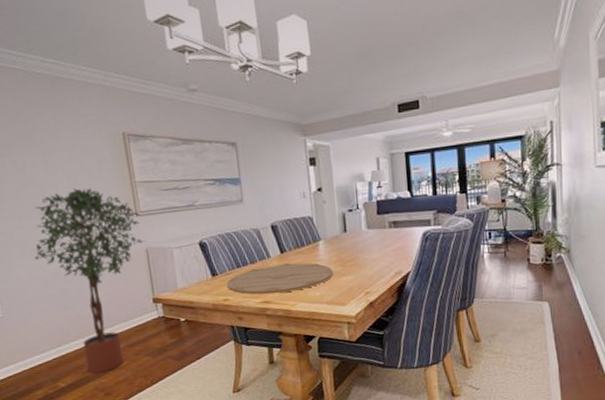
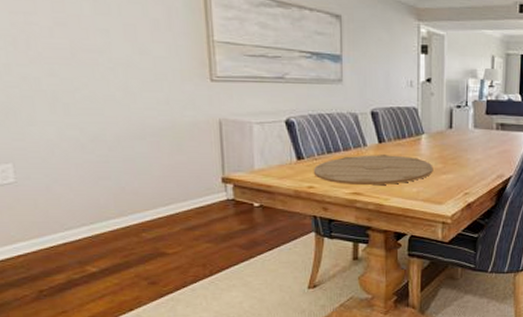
potted tree: present [34,187,146,373] -> none [69,36,220,258]

